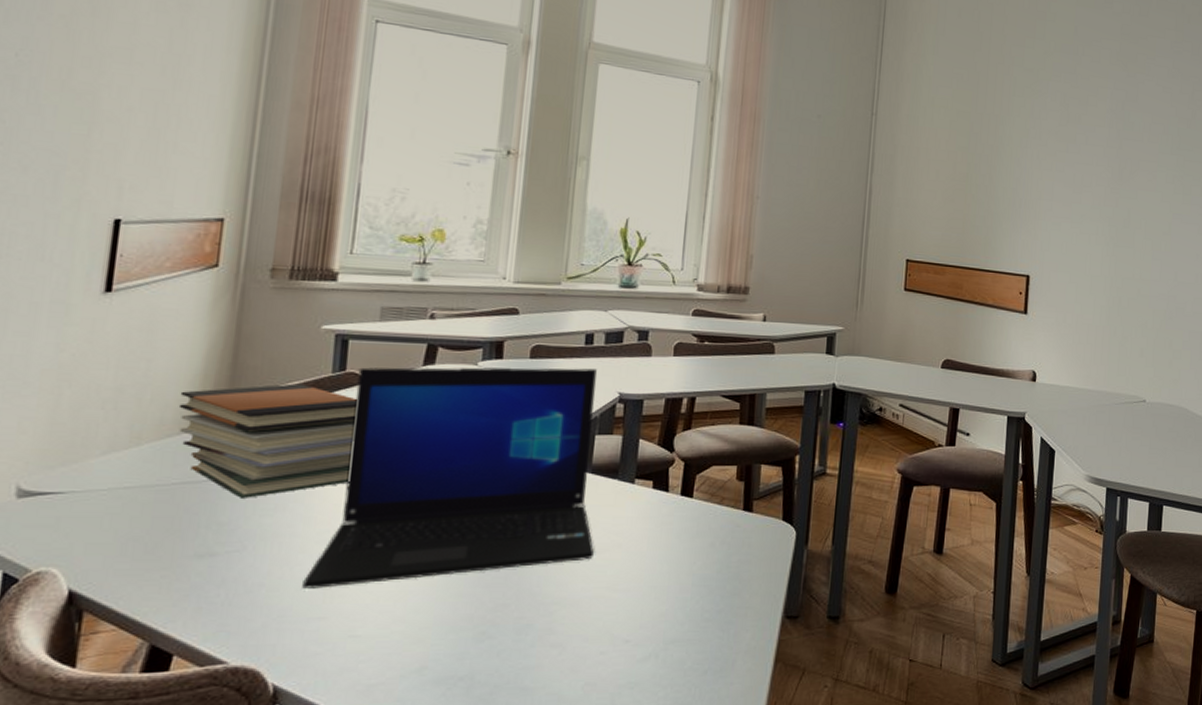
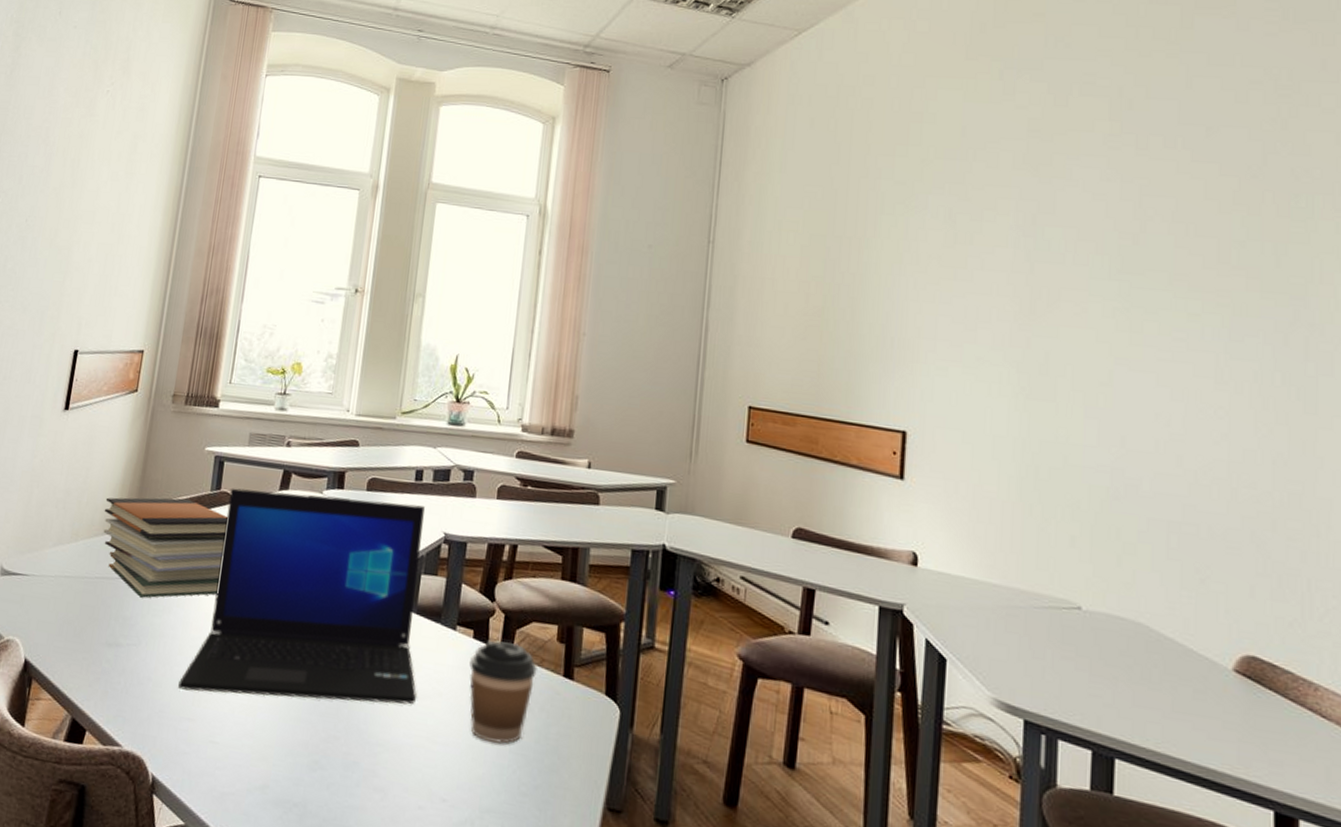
coffee cup: none [649,486,718,580] -> present [469,640,537,745]

